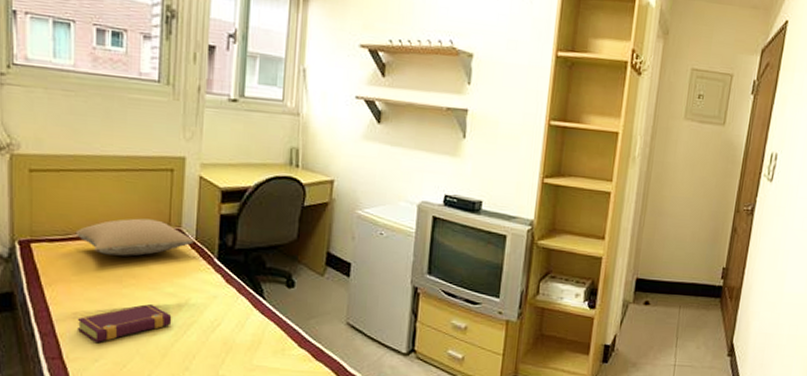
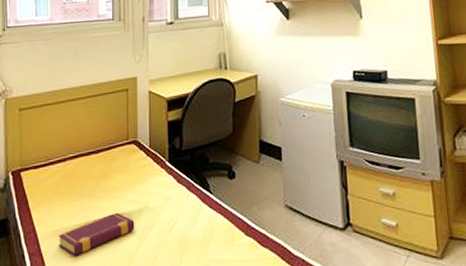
pillow: present [75,218,194,256] -> none [55,135,148,173]

